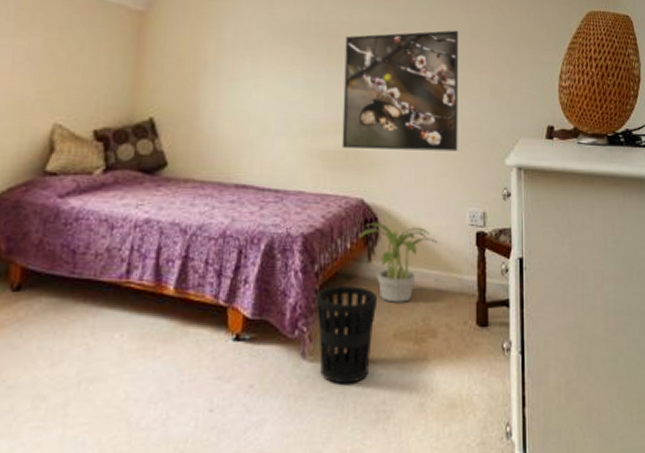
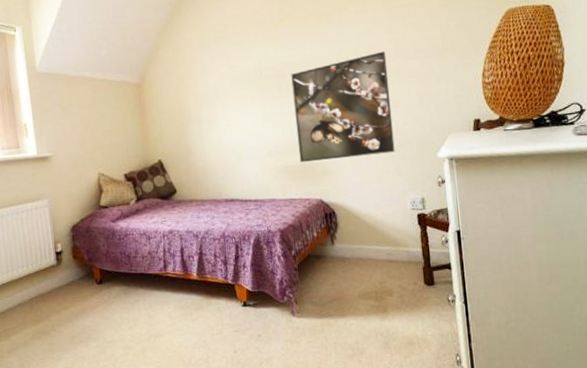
wastebasket: present [315,286,378,384] -> none [296,263,343,332]
potted plant: present [359,222,437,303] -> none [322,215,385,273]

